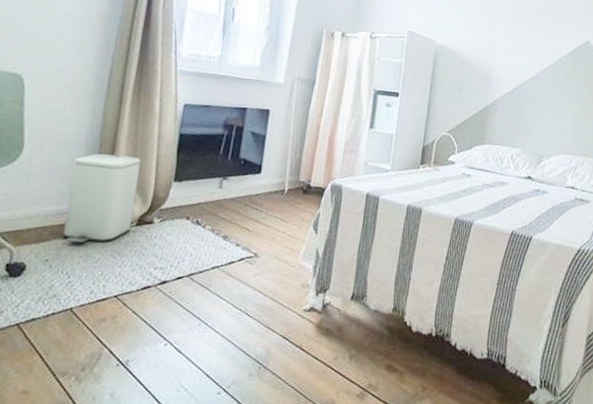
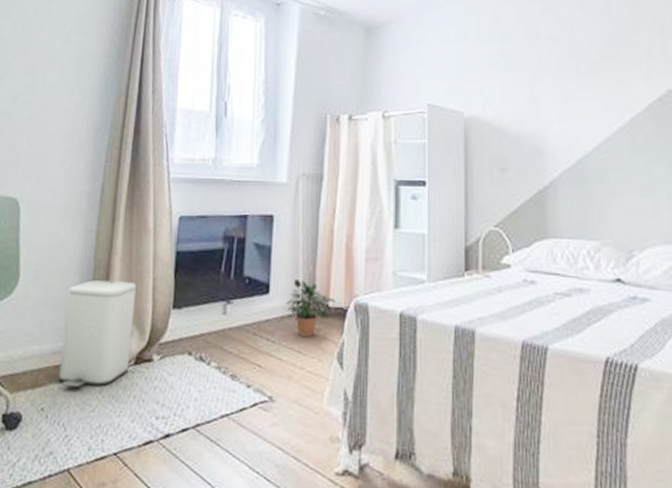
potted plant: none [274,163,317,209] -> present [285,279,336,338]

